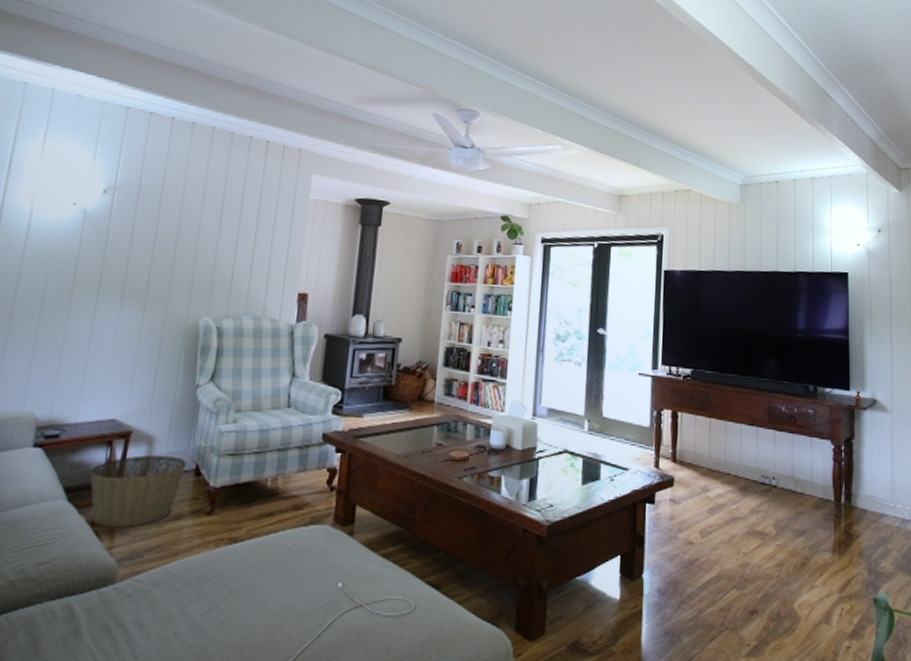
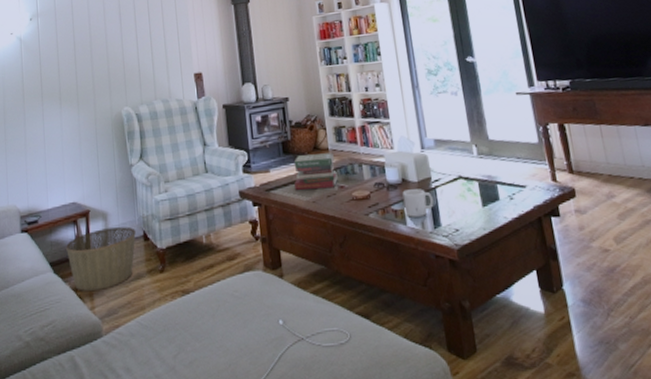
books: none [388,404,439,444] -> present [293,152,338,190]
mug: none [502,457,534,487] -> present [402,189,434,217]

